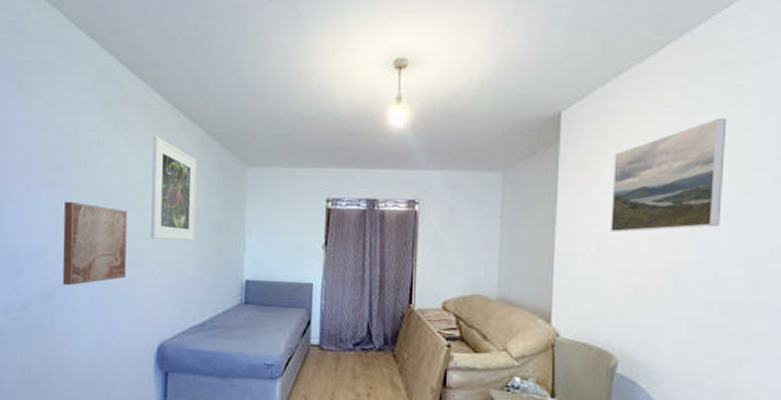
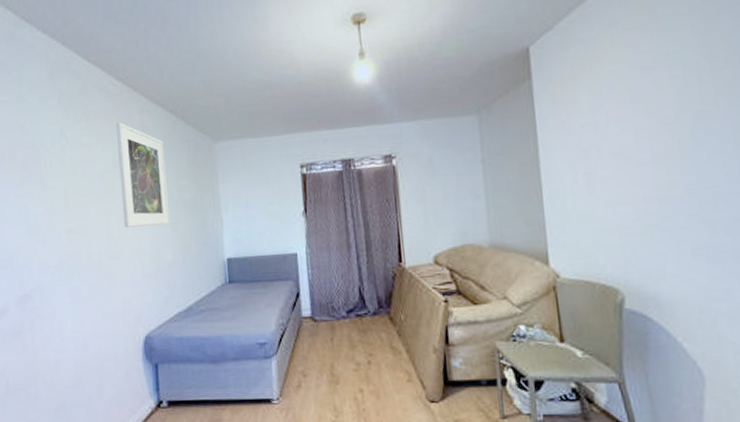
wall art: present [62,201,128,286] -> none [33,199,104,287]
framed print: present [611,117,727,233] -> none [589,32,709,163]

